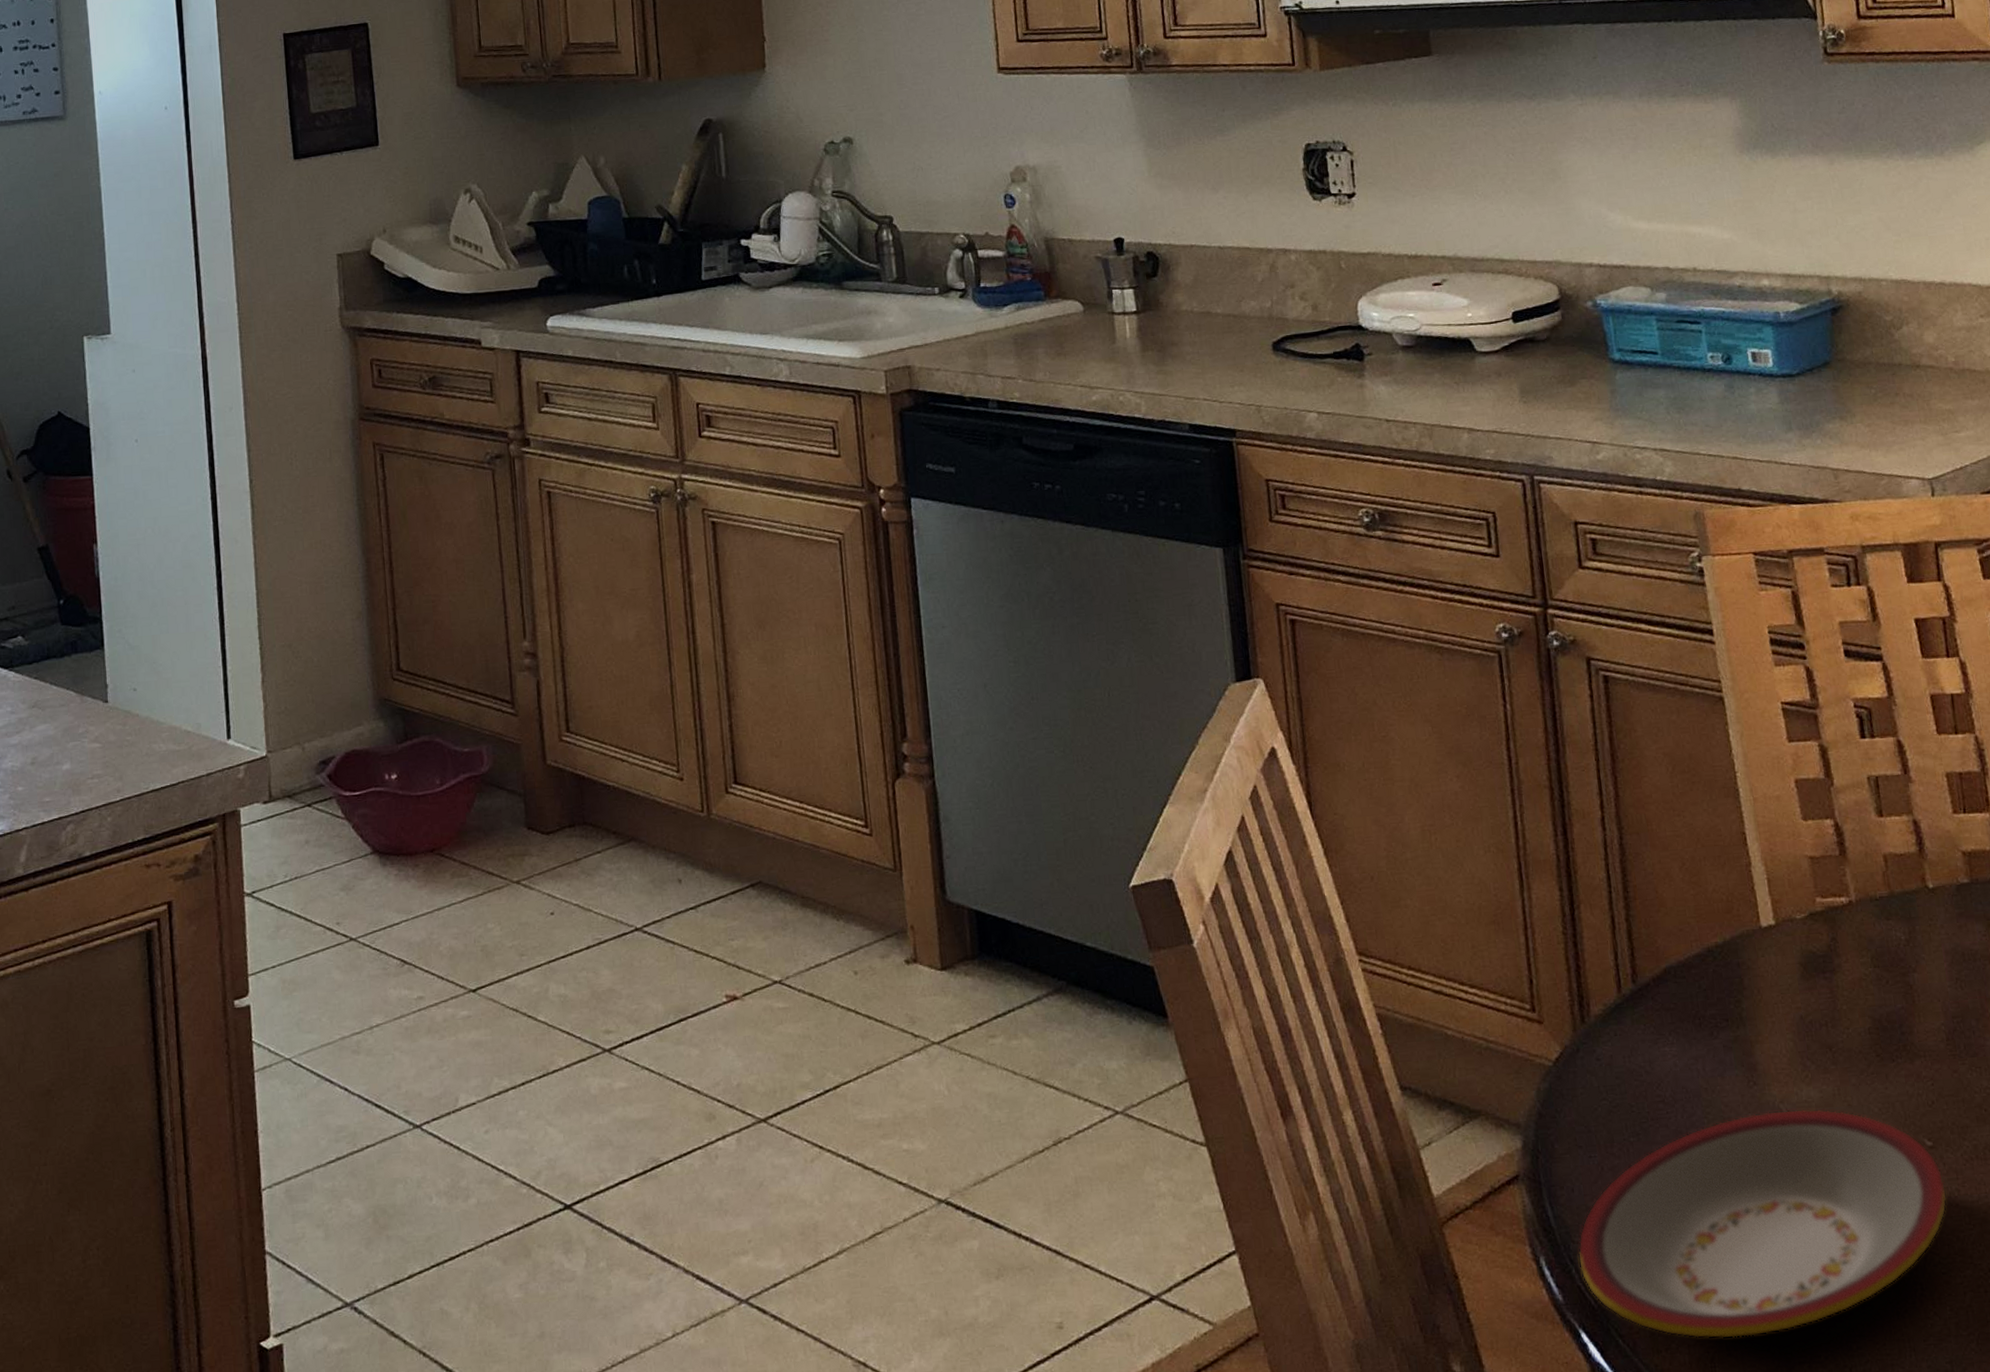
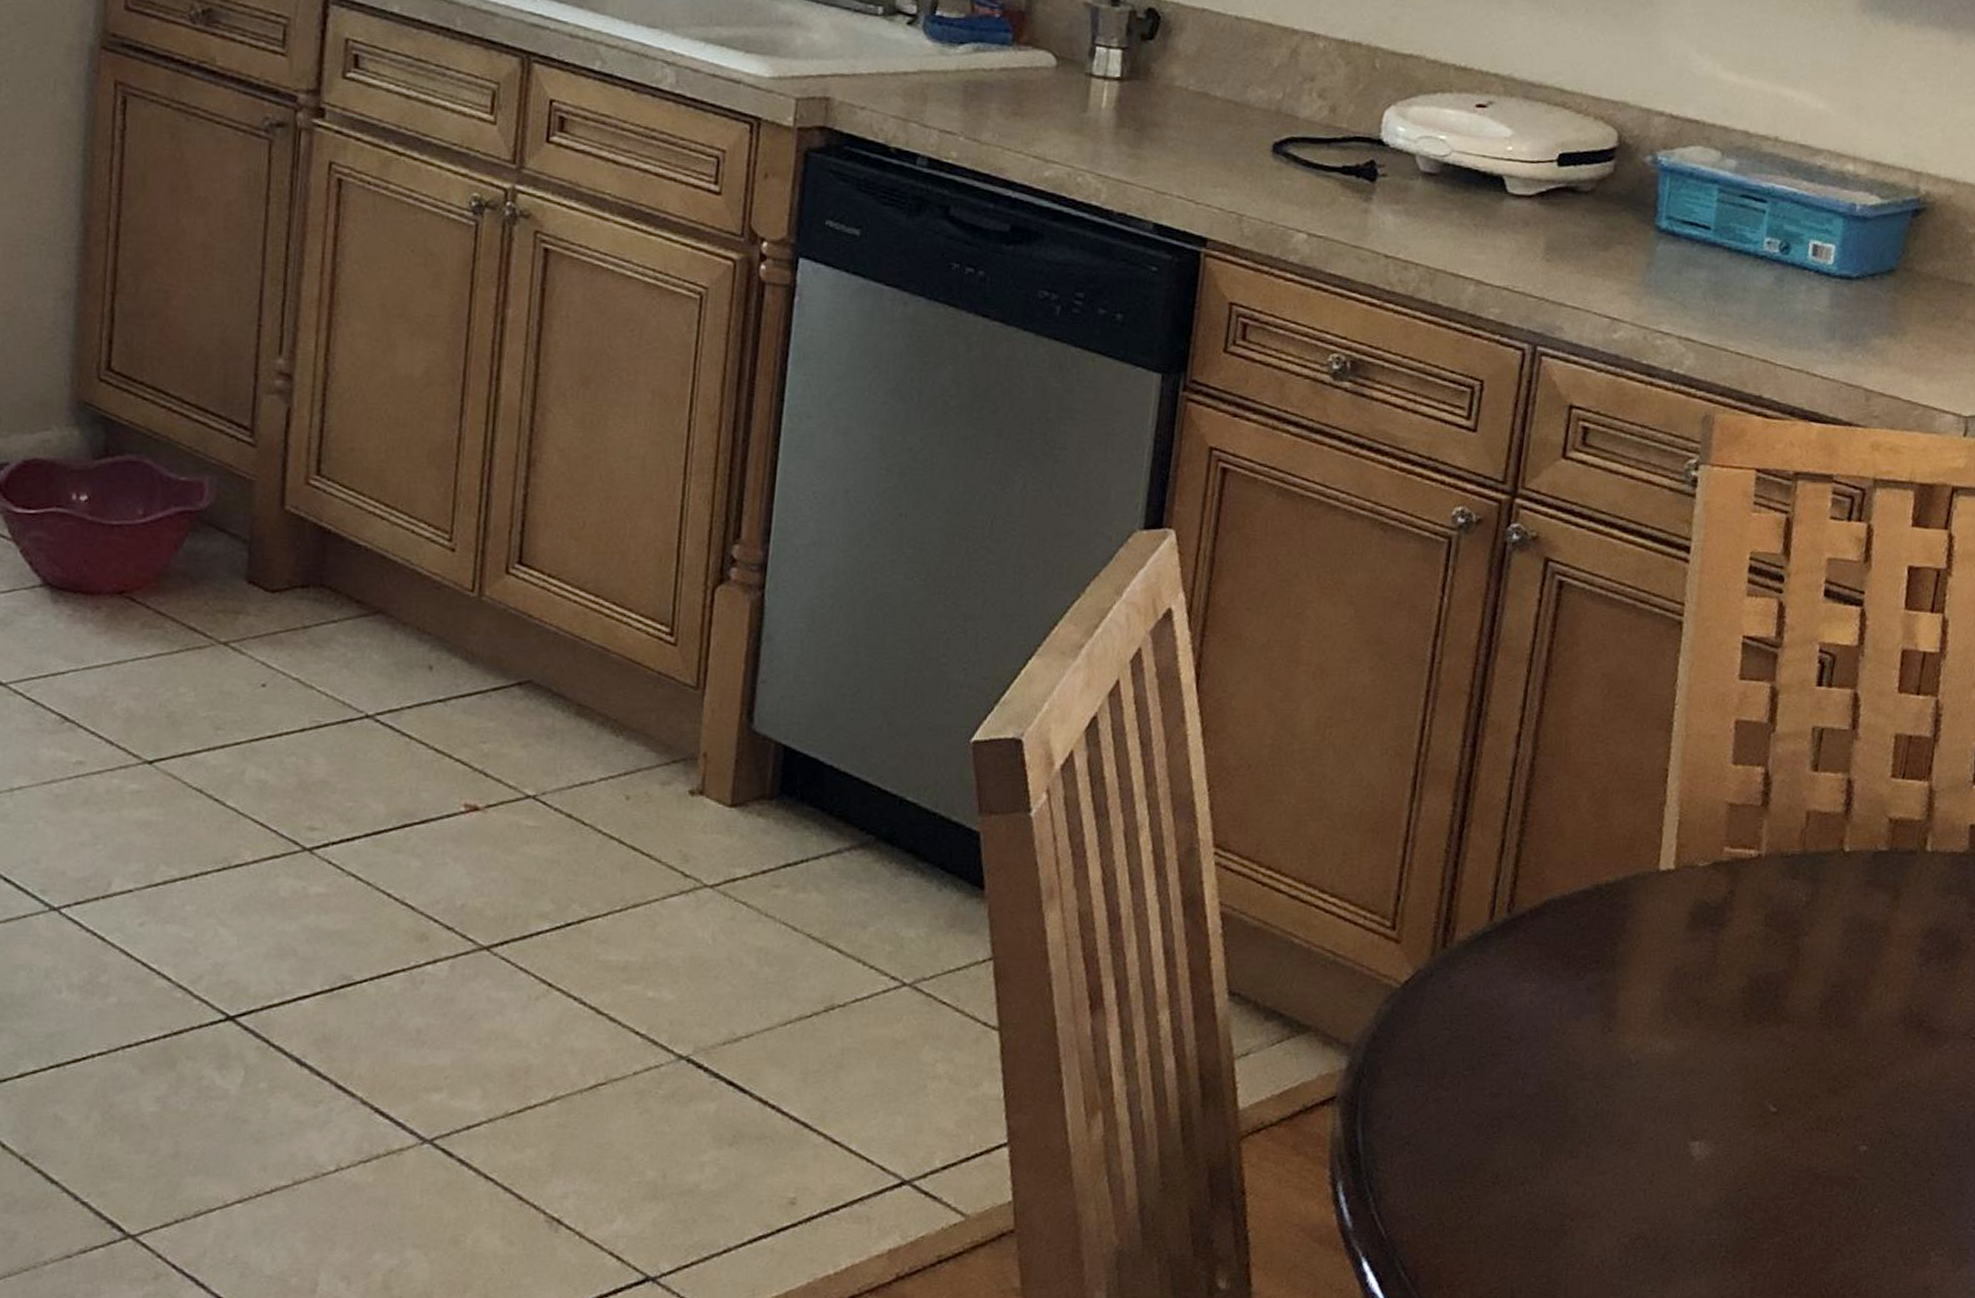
plate: present [1578,1109,1947,1339] -> none [1378,1059,1779,1281]

